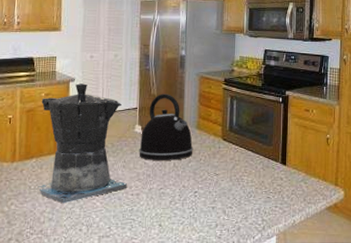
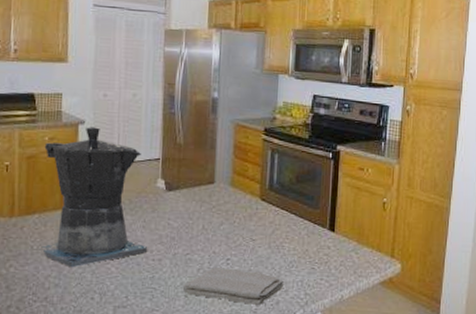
kettle: present [139,93,194,160] -> none [161,143,226,222]
washcloth: none [157,198,243,231] -> present [182,266,283,305]

